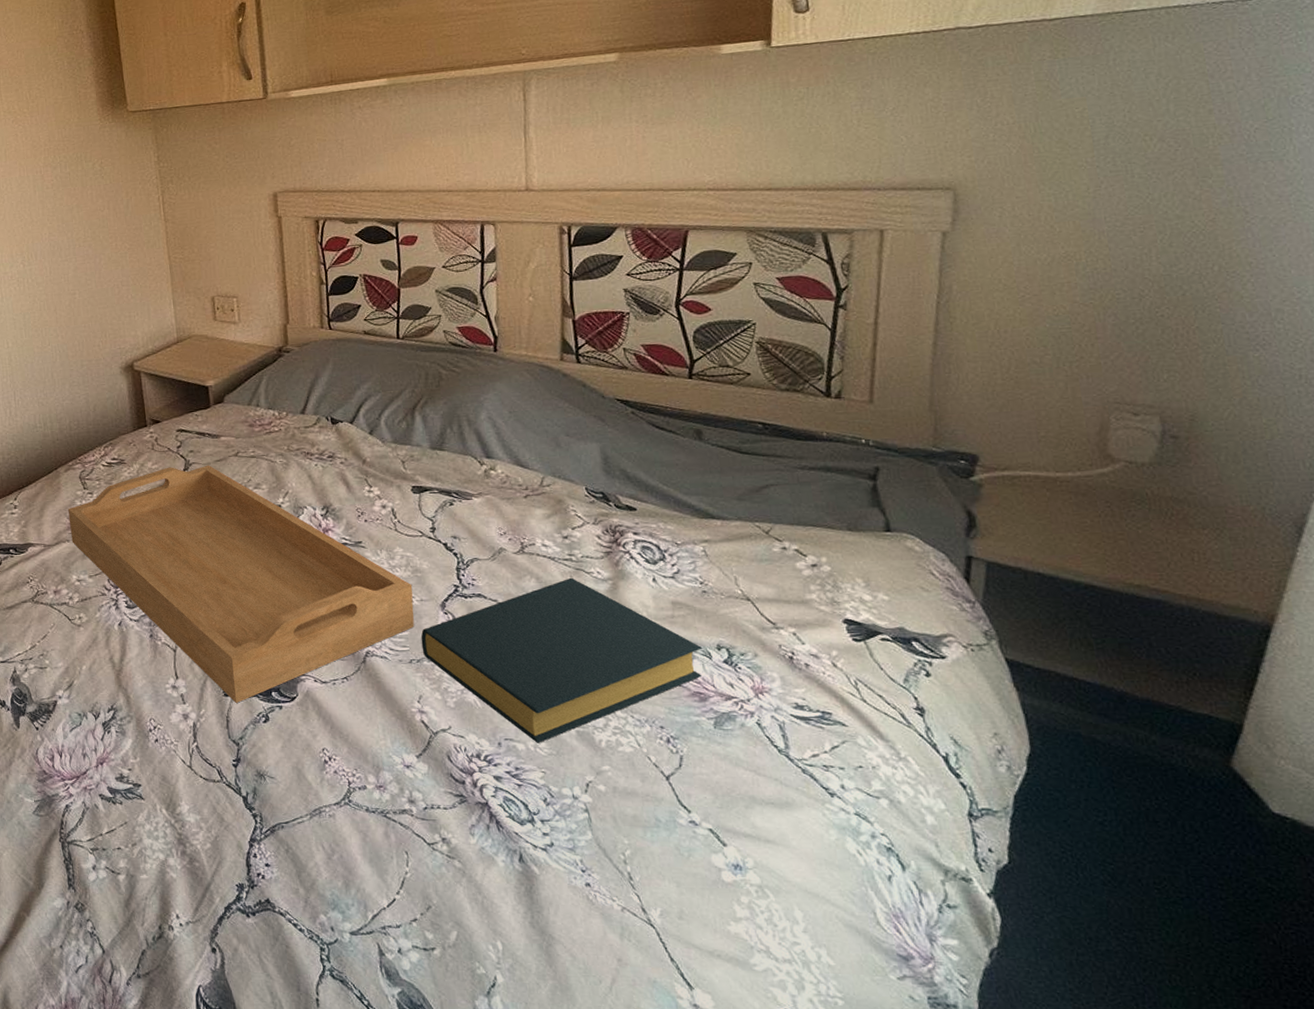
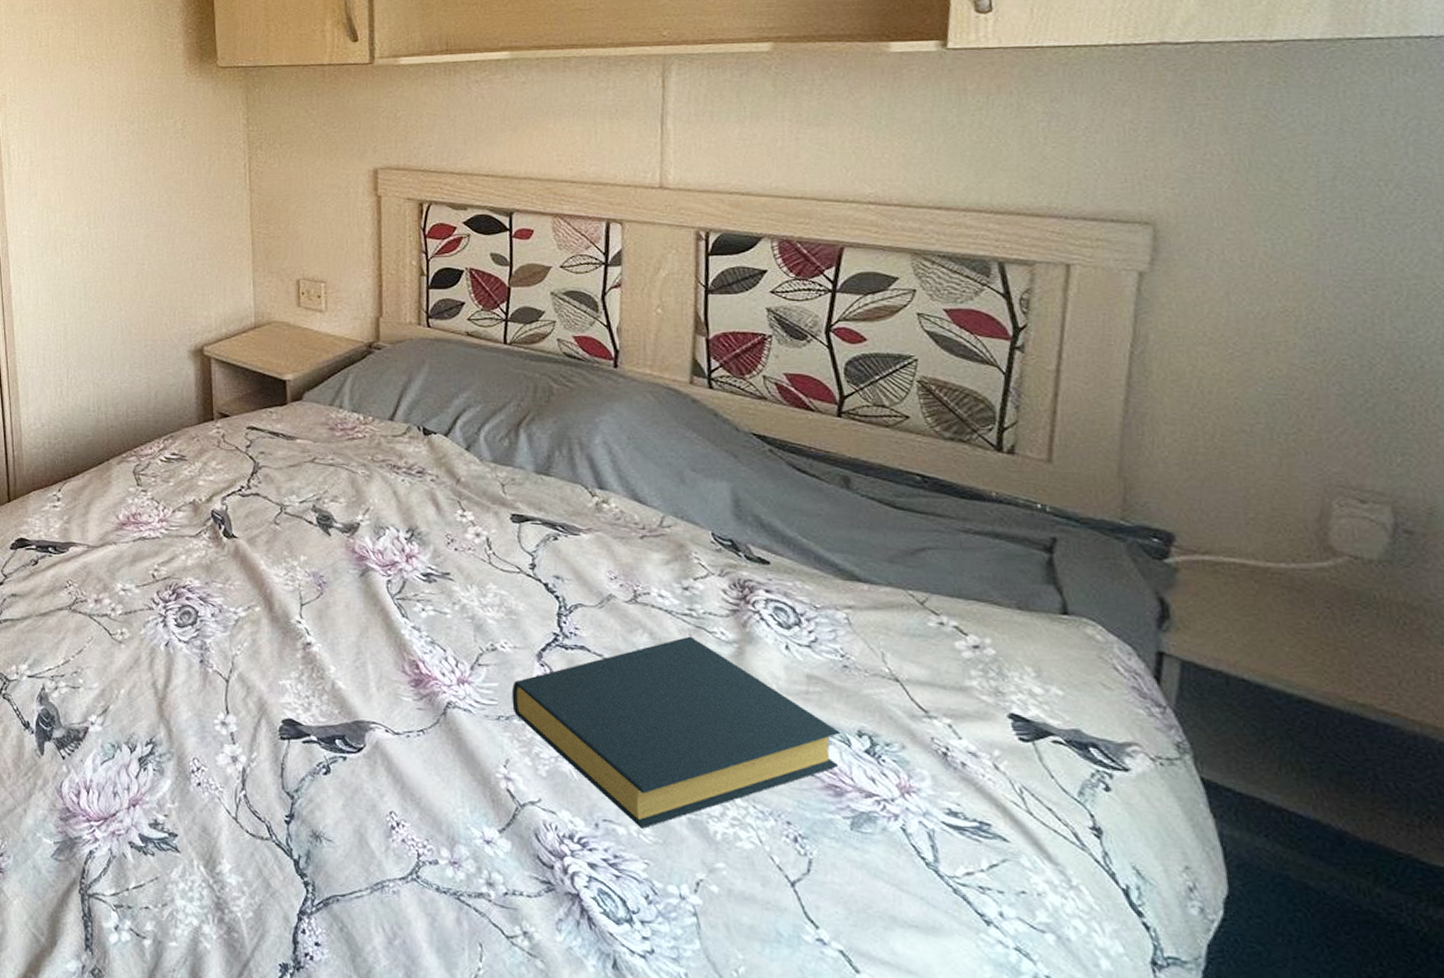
serving tray: present [68,465,415,703] -> none [117,468,506,749]

